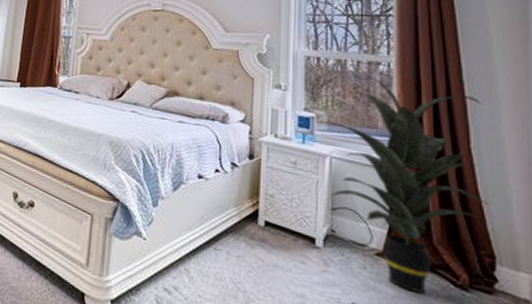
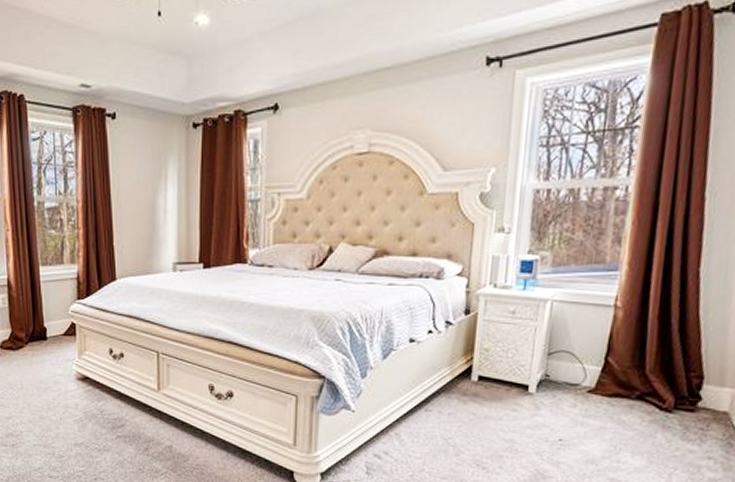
indoor plant: present [318,77,489,294] -> none [542,205,722,421]

